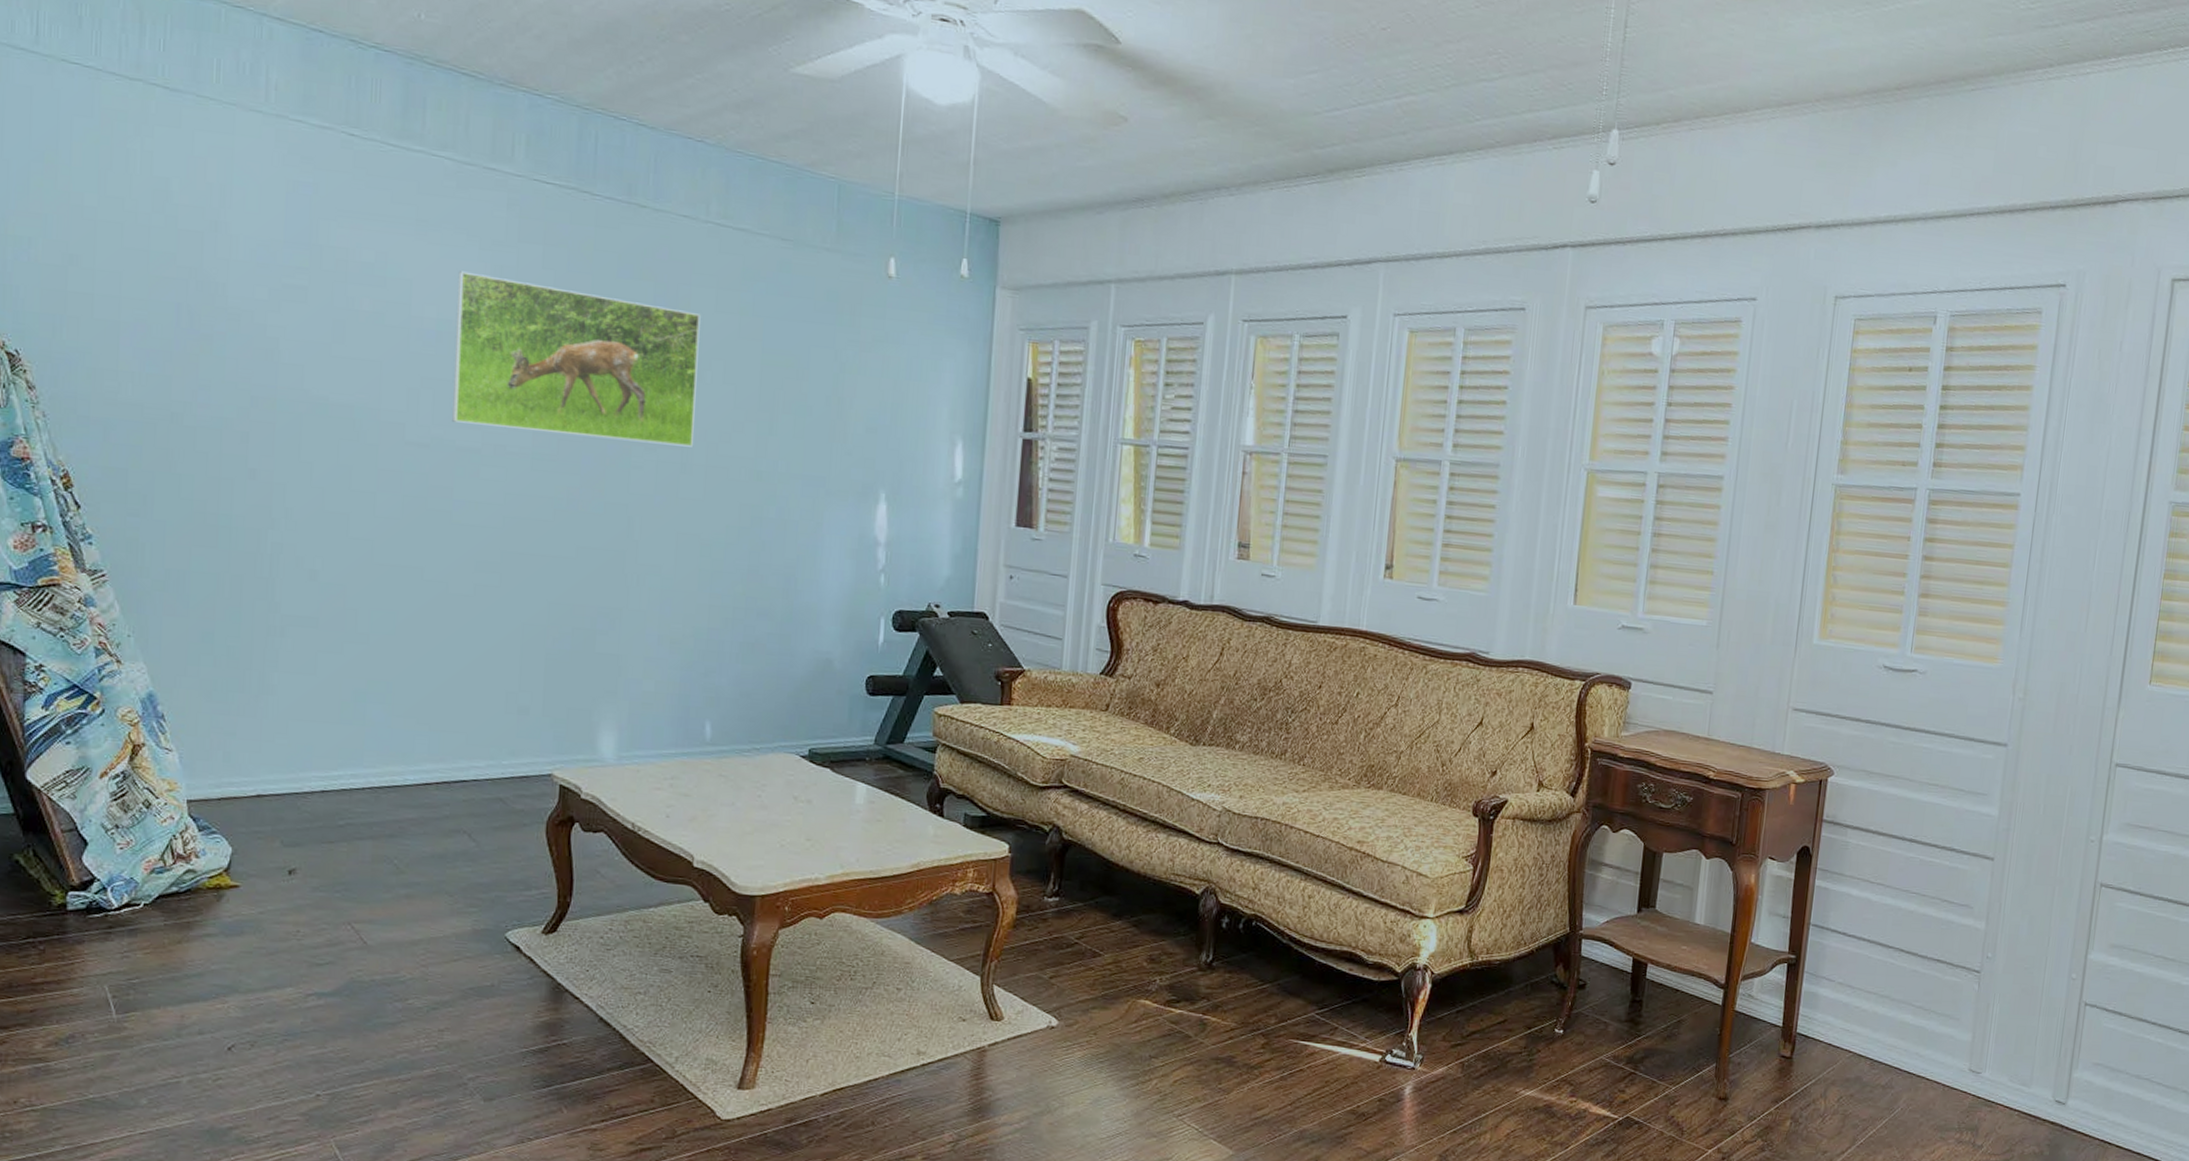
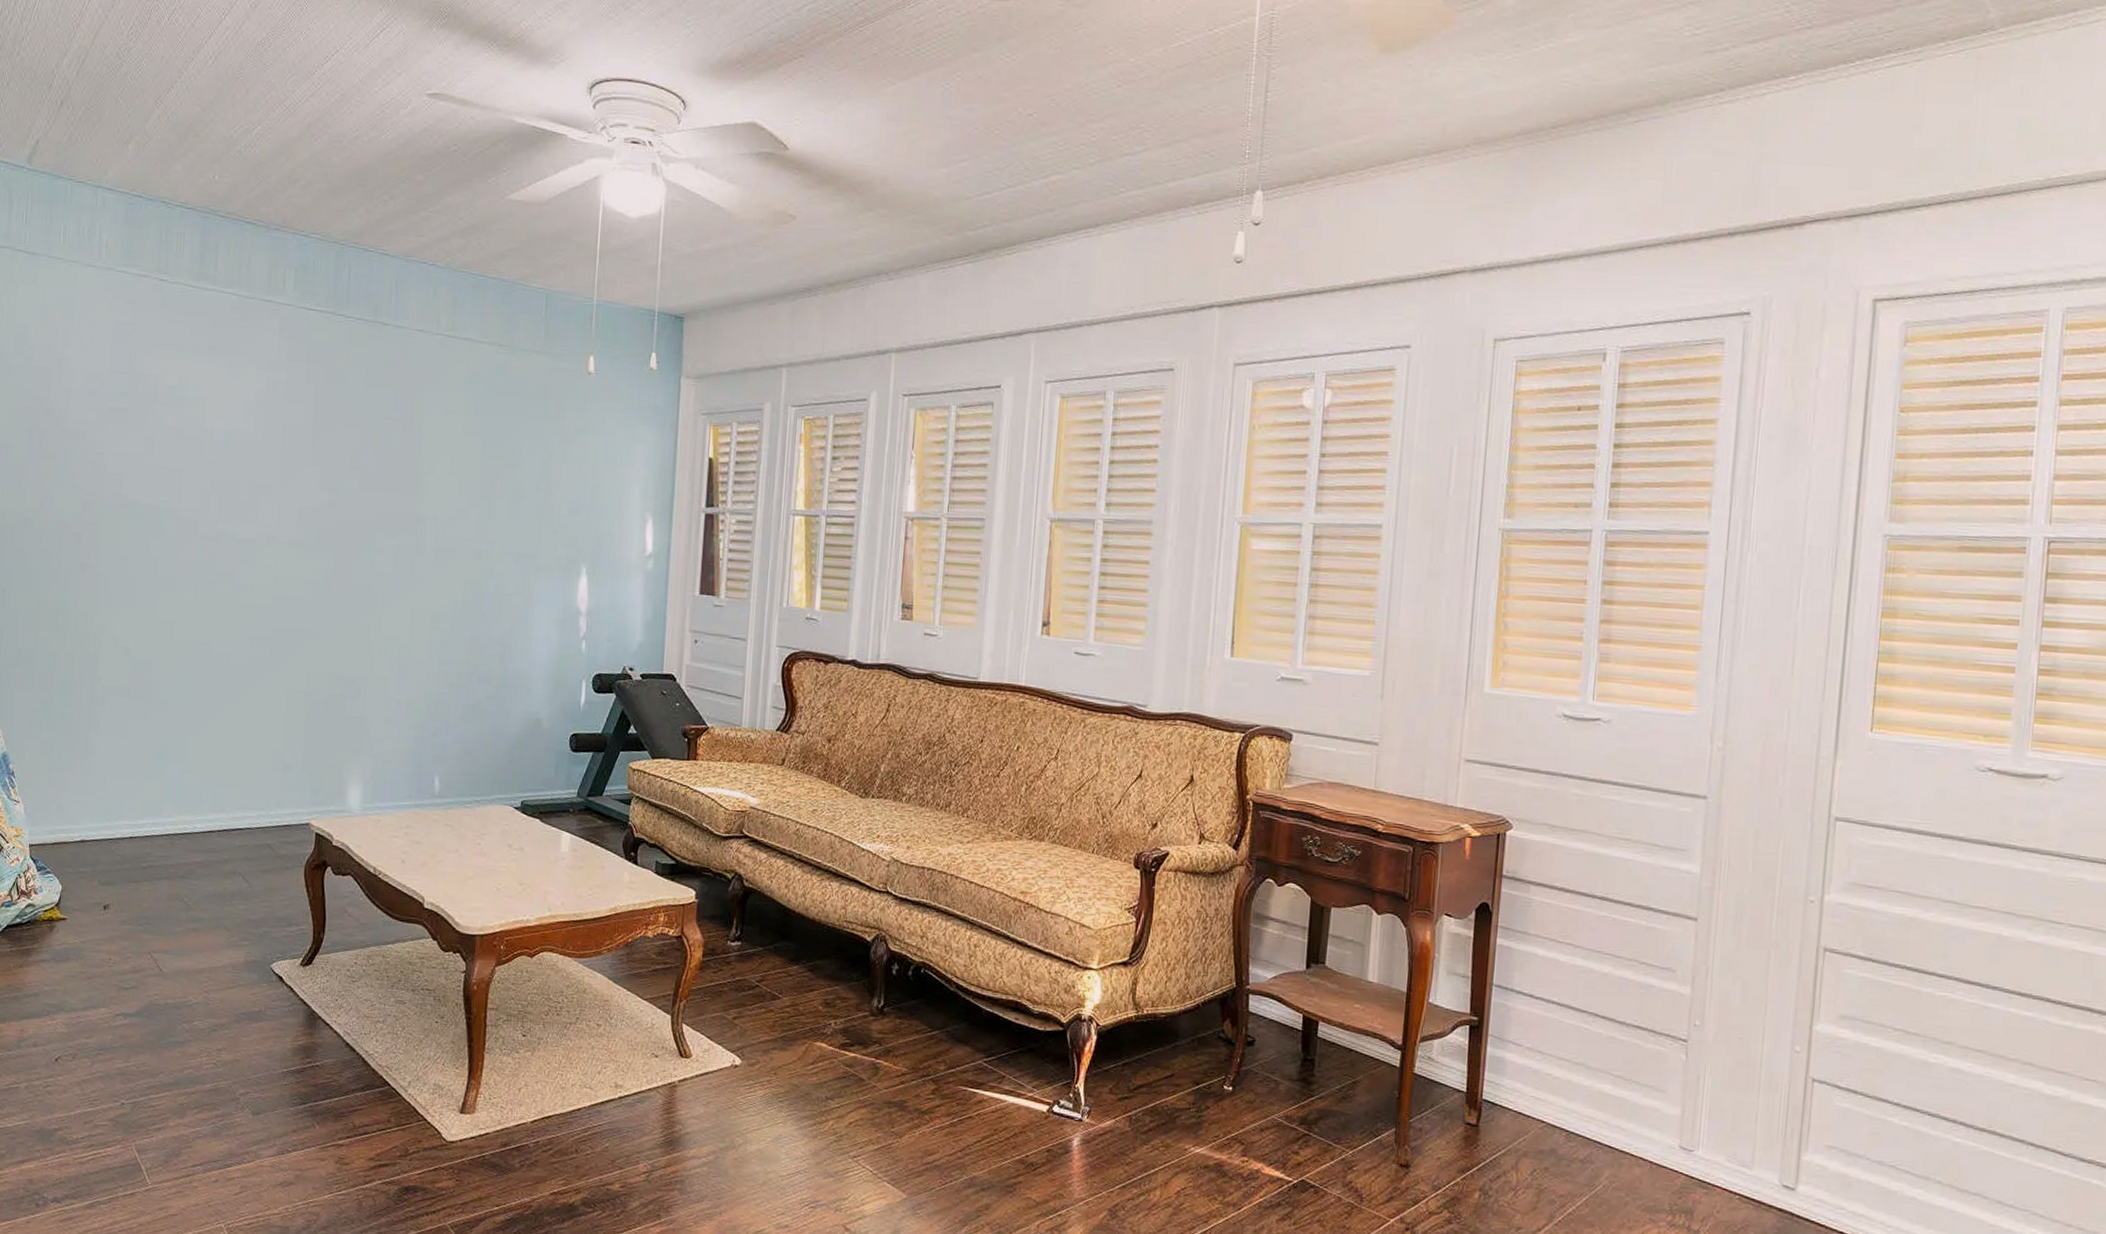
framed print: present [452,271,701,447] -> none [235,388,432,532]

